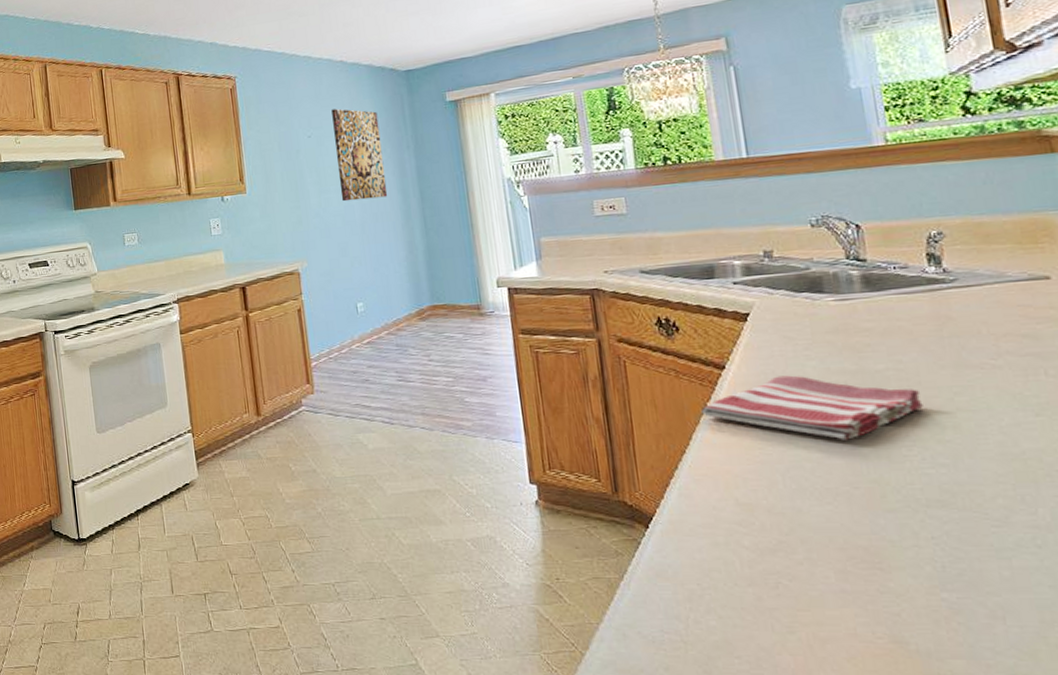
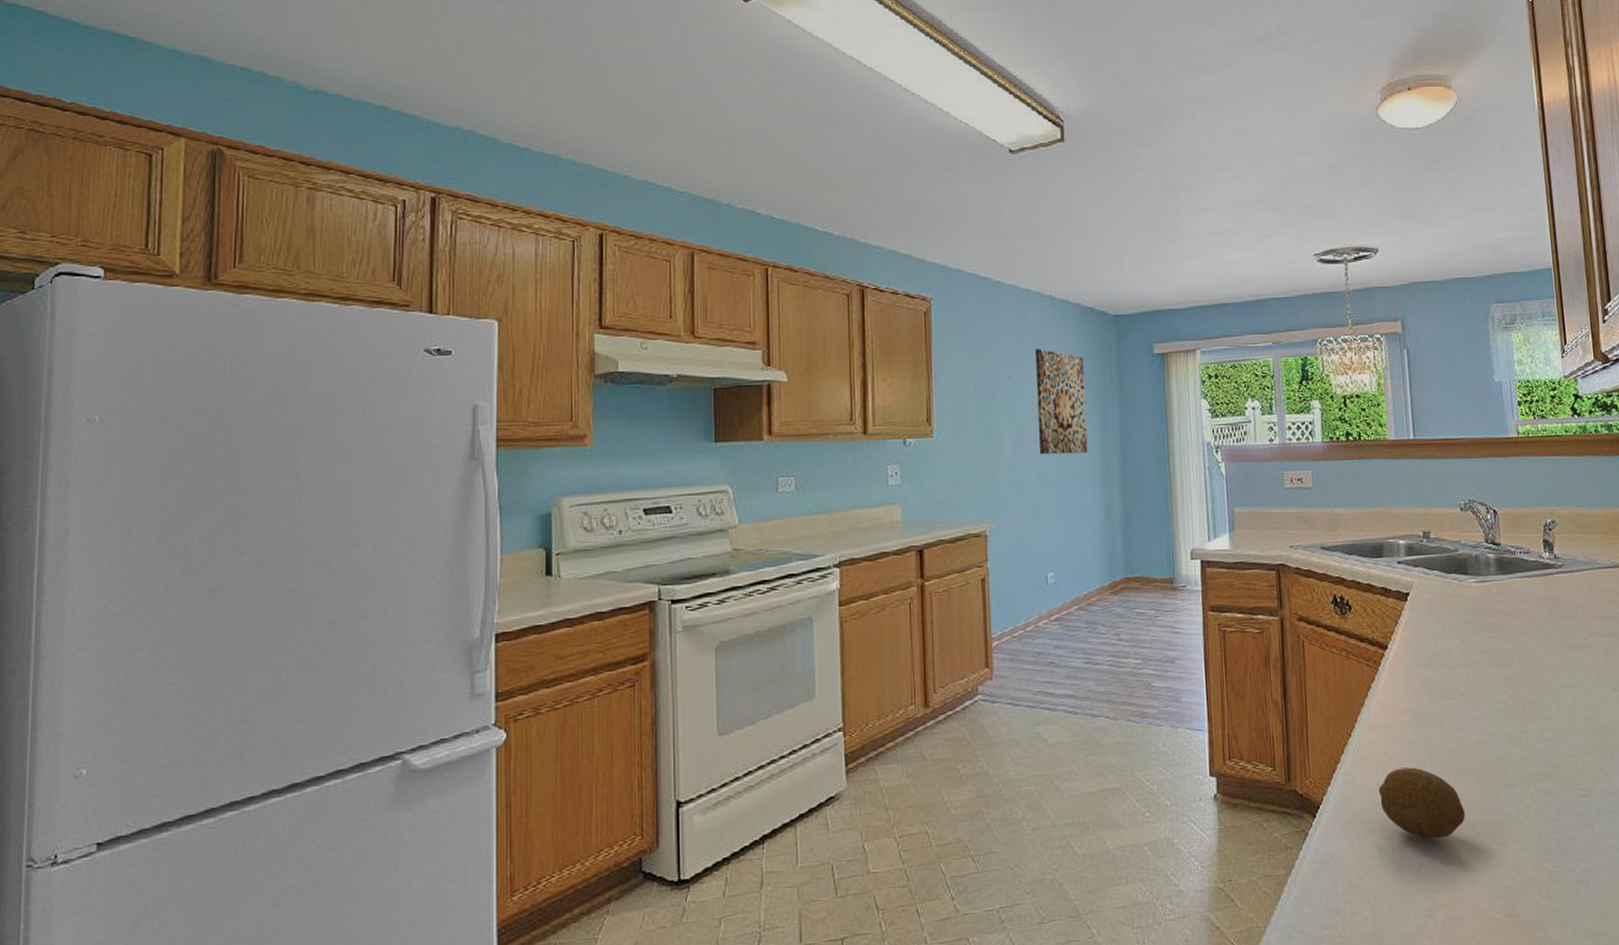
dish towel: present [701,375,923,440] -> none [1366,655,1537,719]
fruit: none [720,486,832,558] -> present [1378,767,1465,839]

